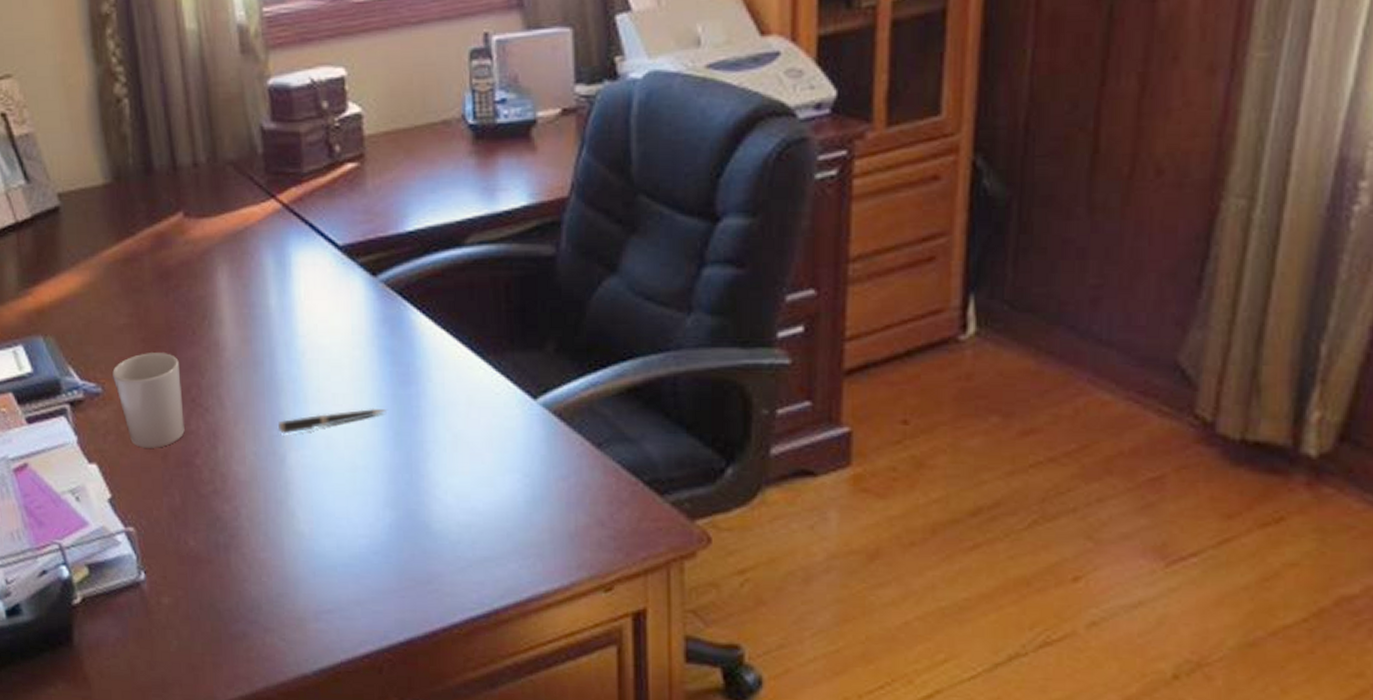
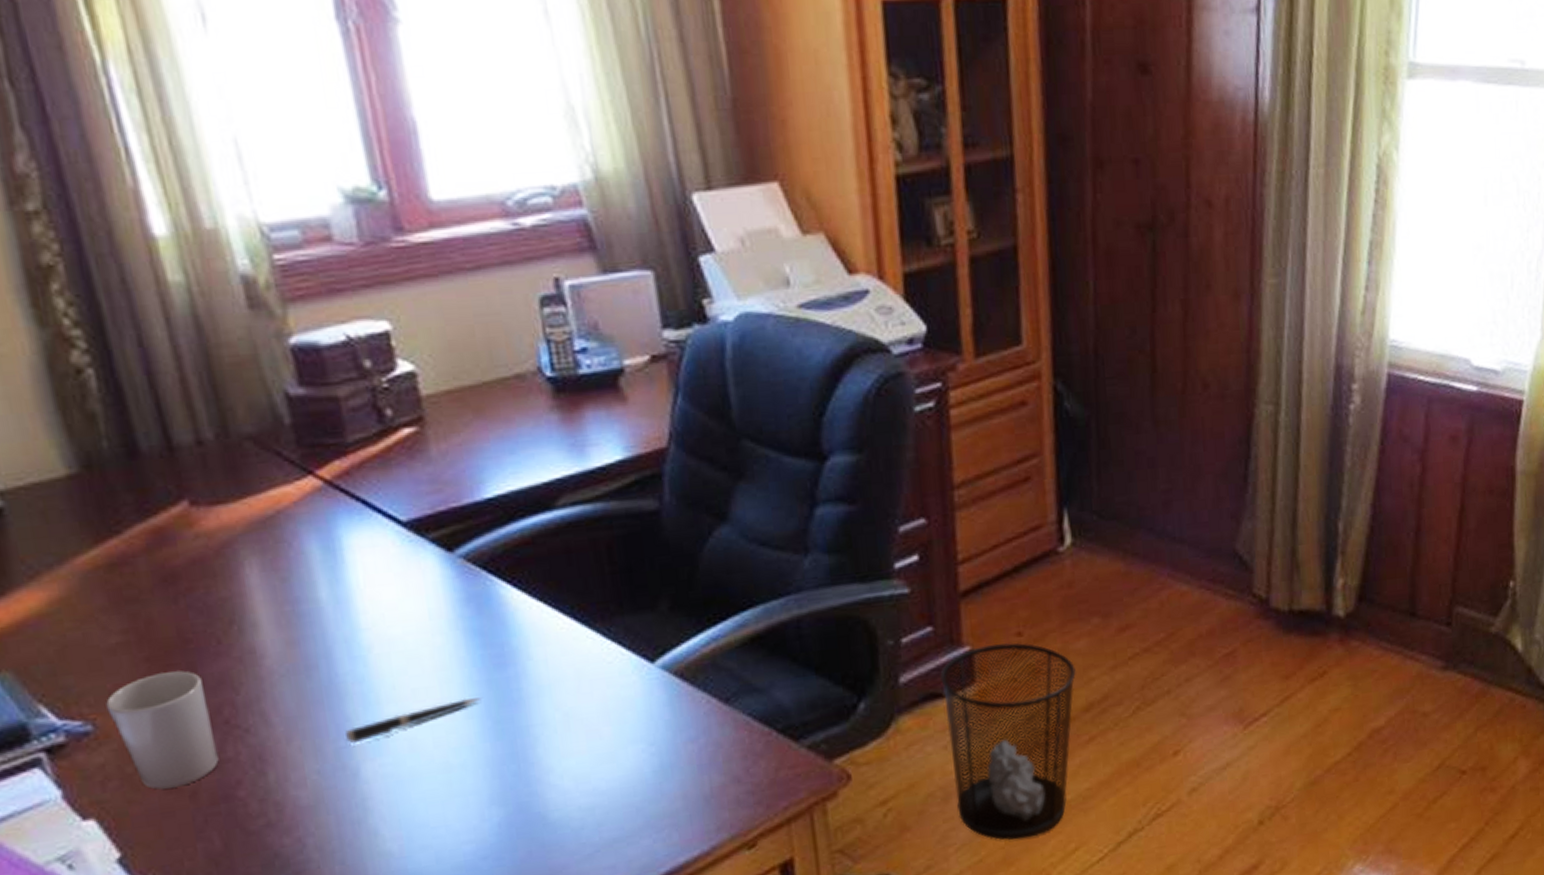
waste bin: none [814,428,965,638] -> present [940,642,1076,840]

